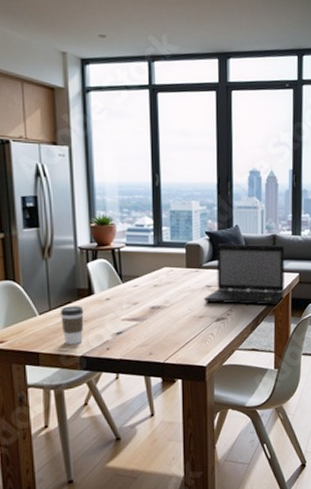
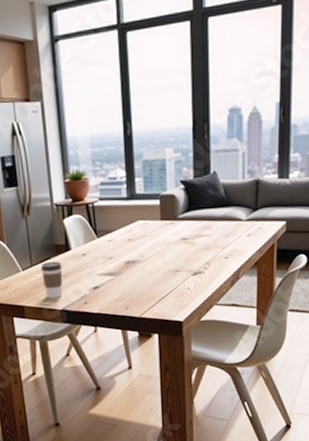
laptop: present [203,244,285,305] -> none [179,191,270,258]

